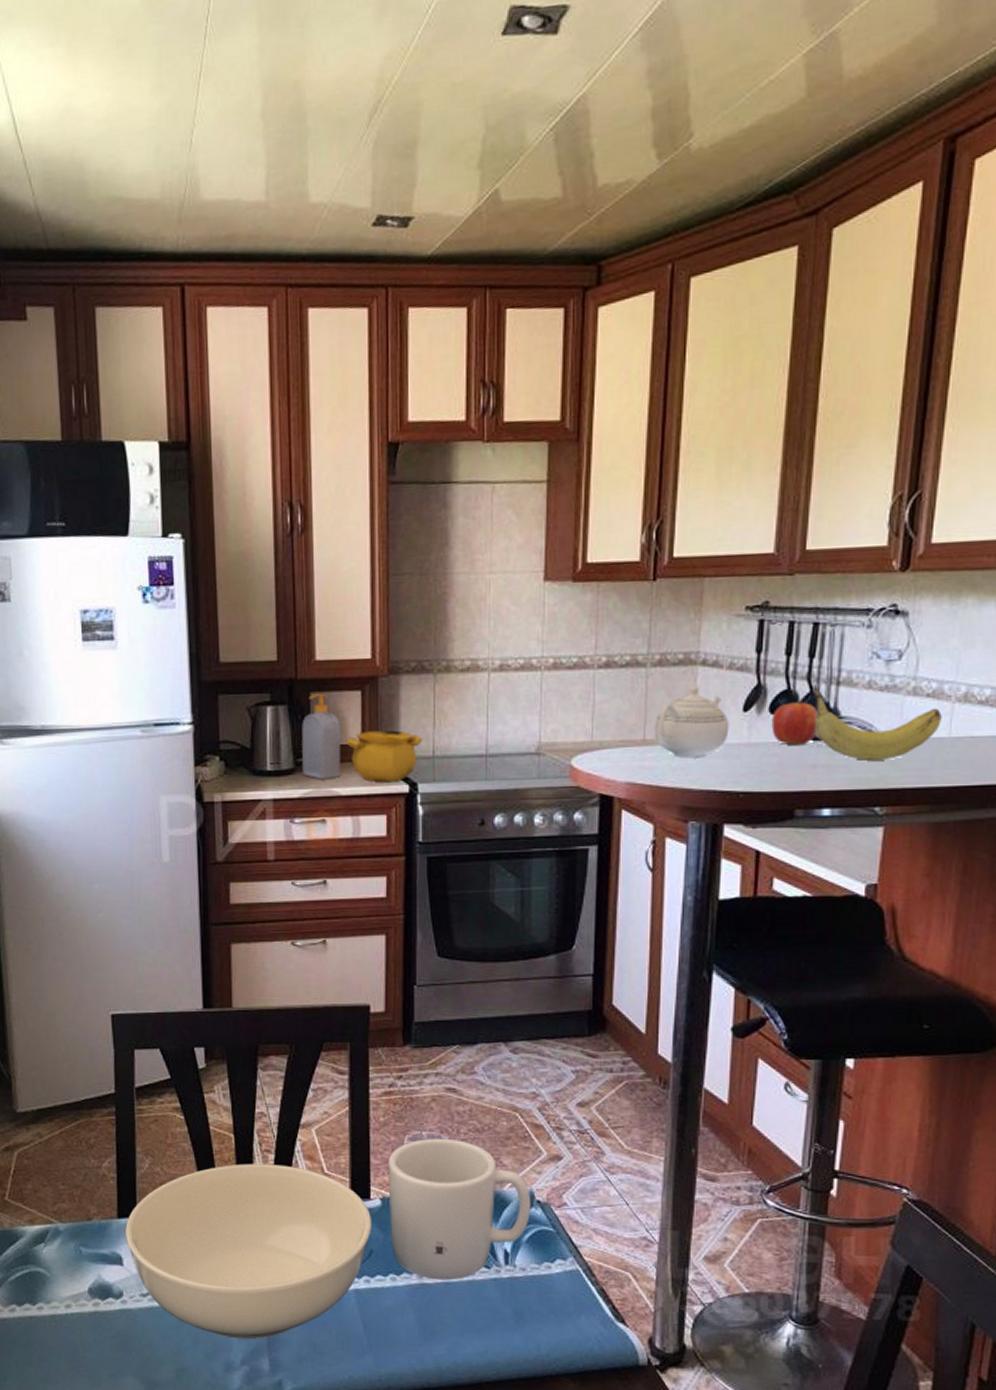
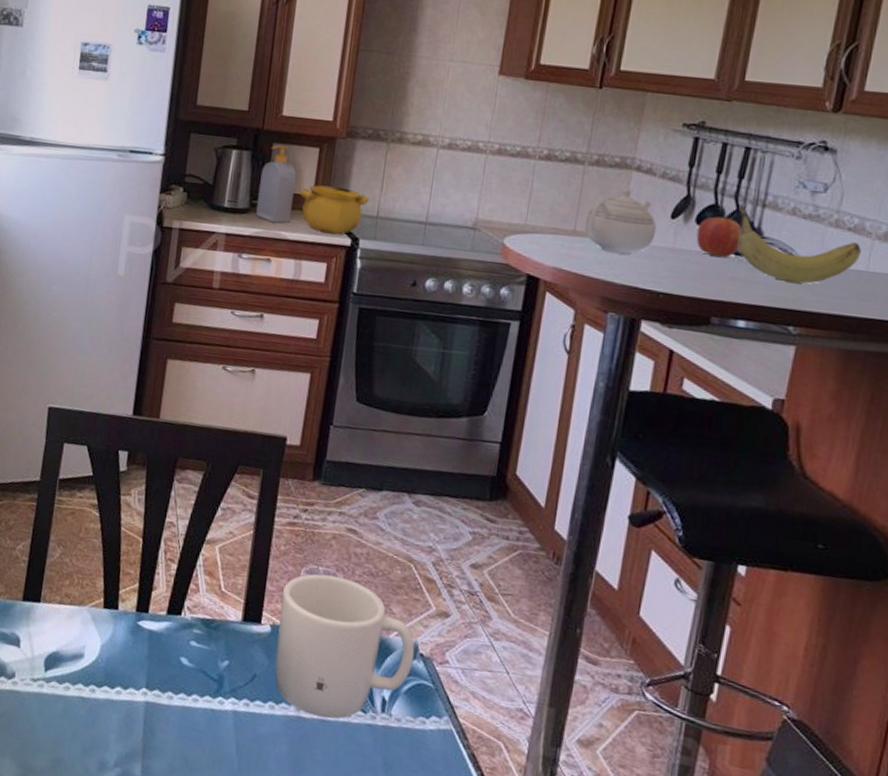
bowl: present [125,1163,371,1340] -> none [27,567,260,744]

